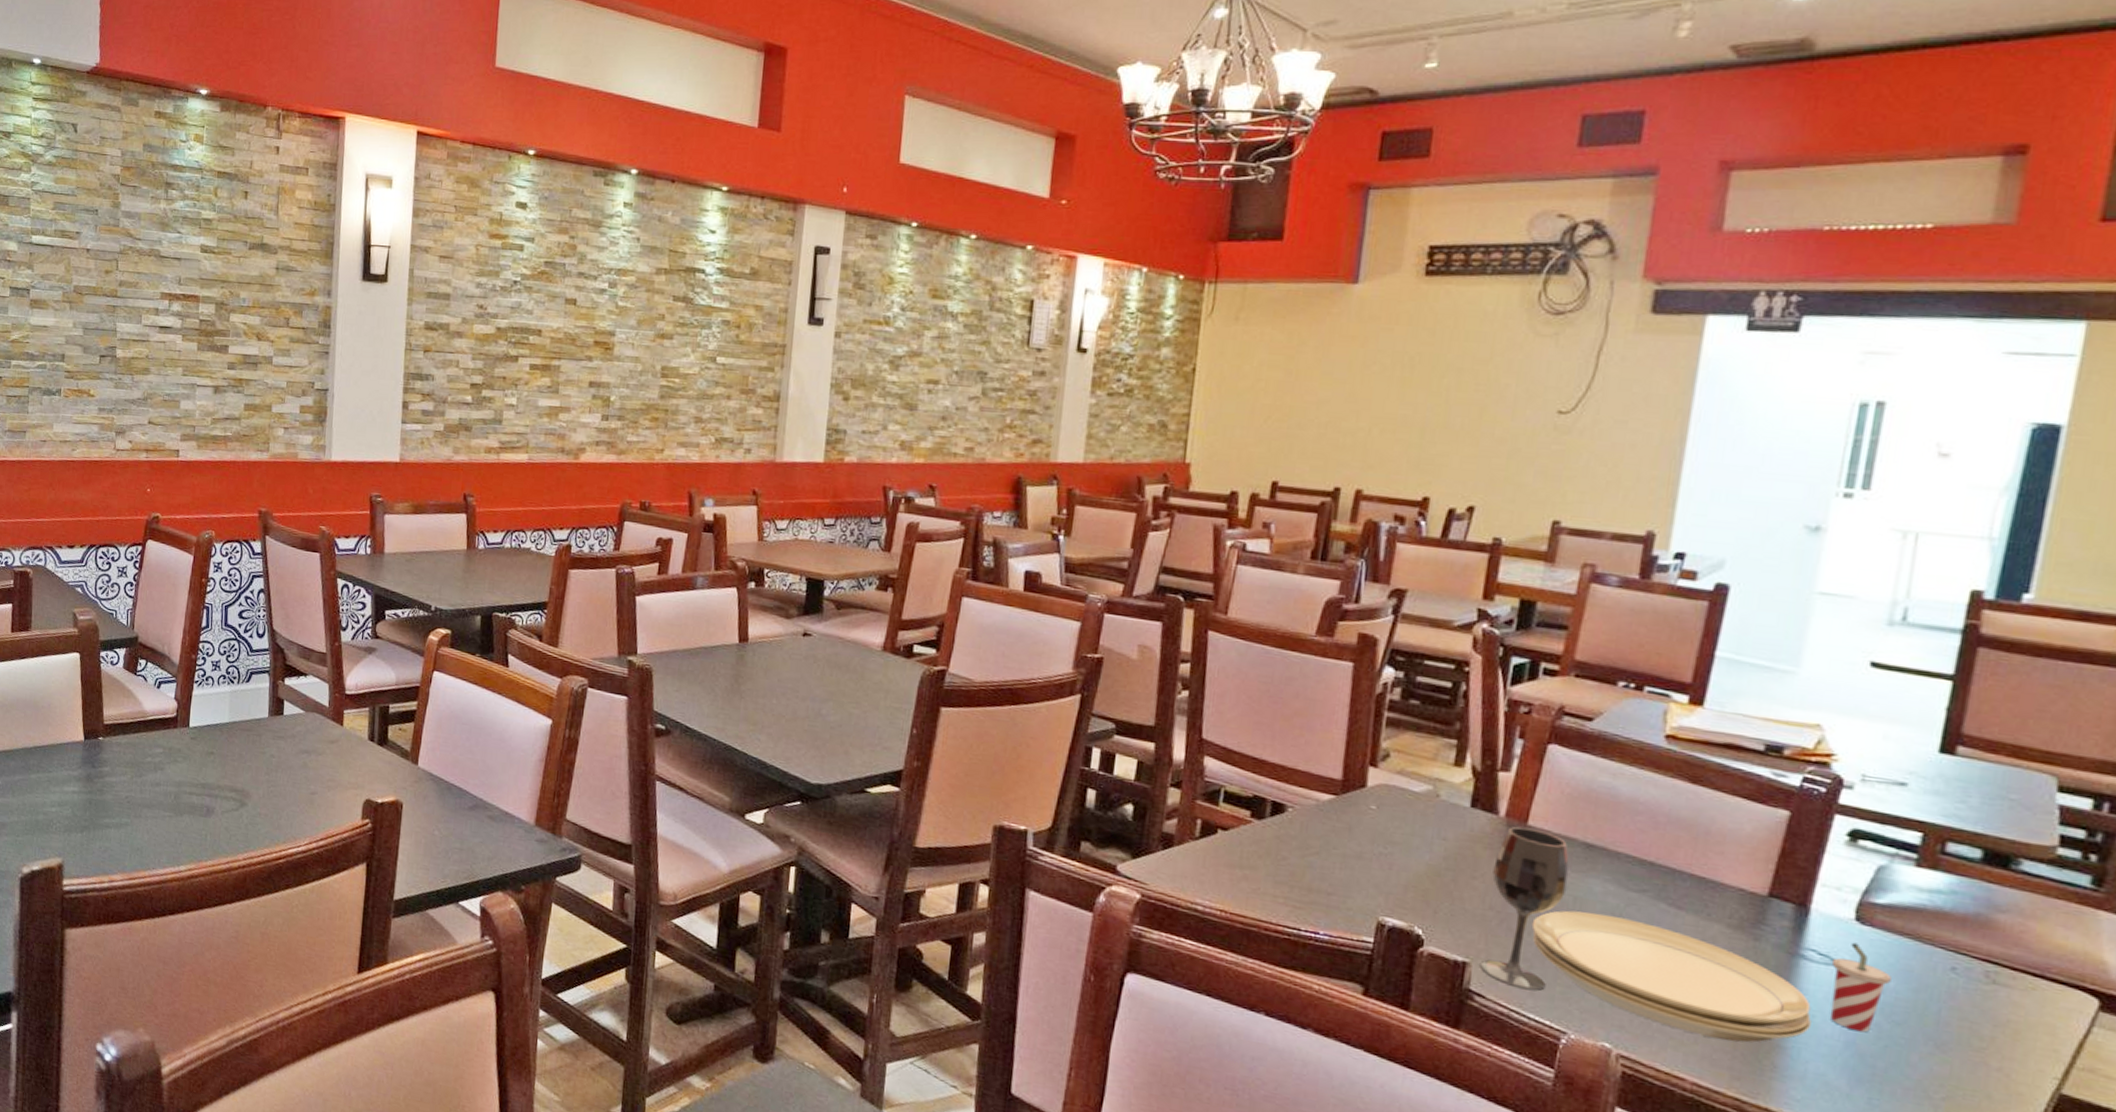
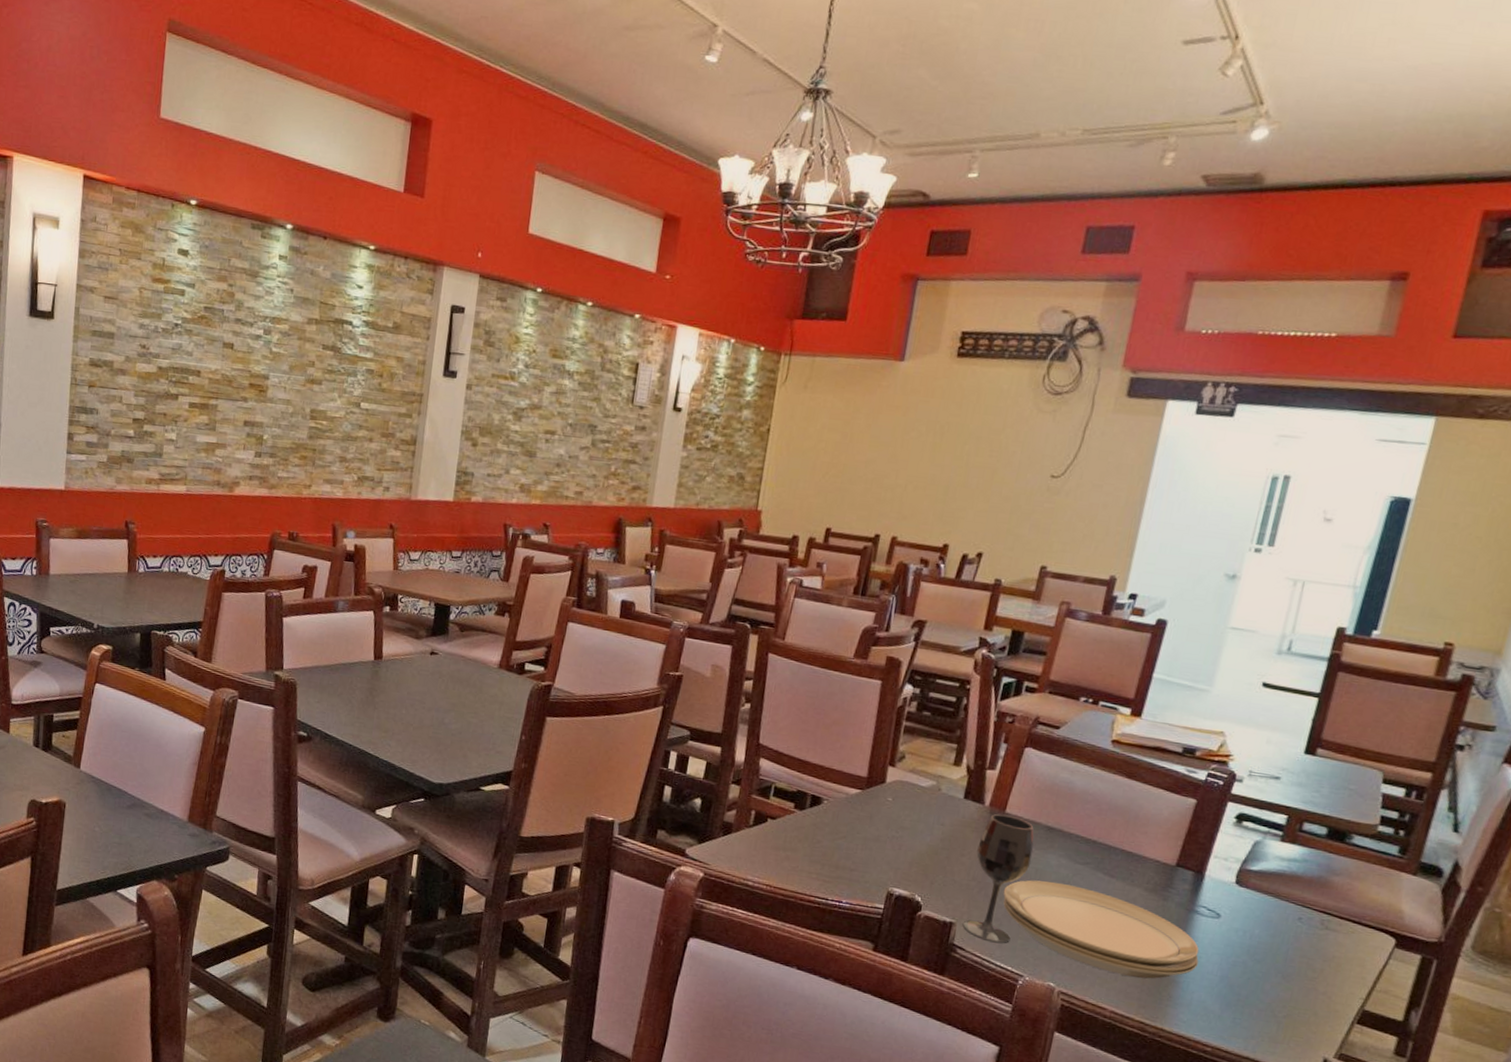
beverage cup: present [1829,942,1891,1033] -> none [1211,900,1257,969]

